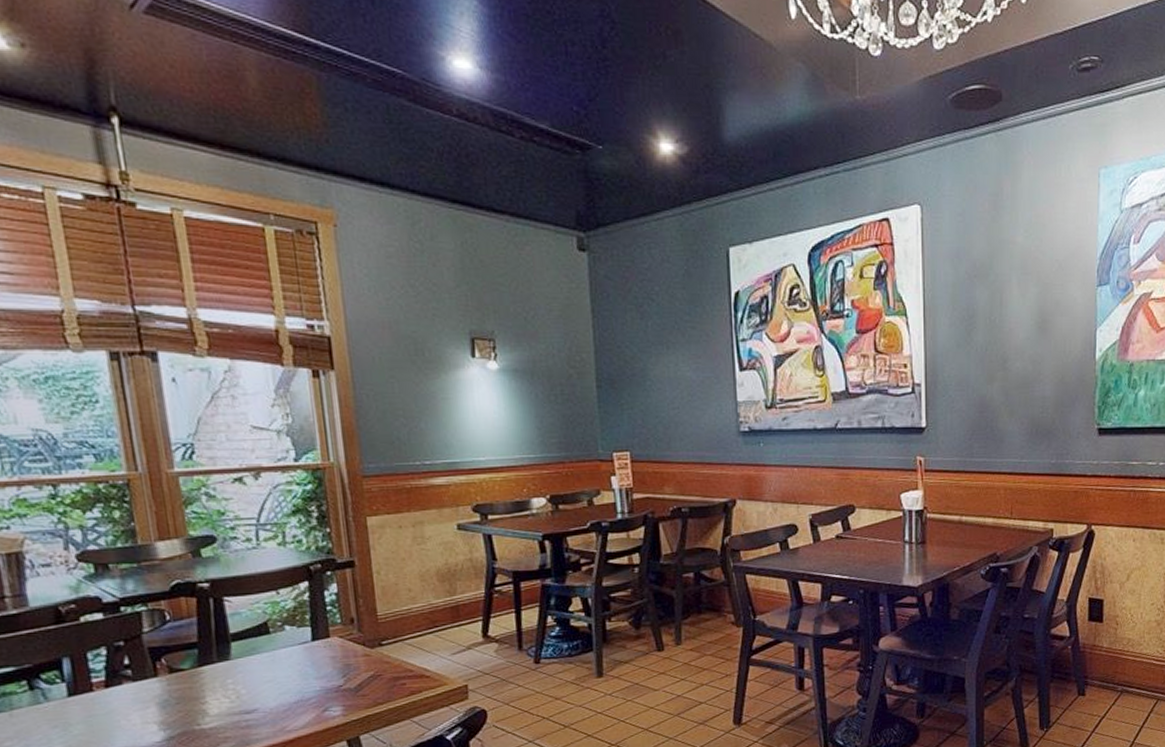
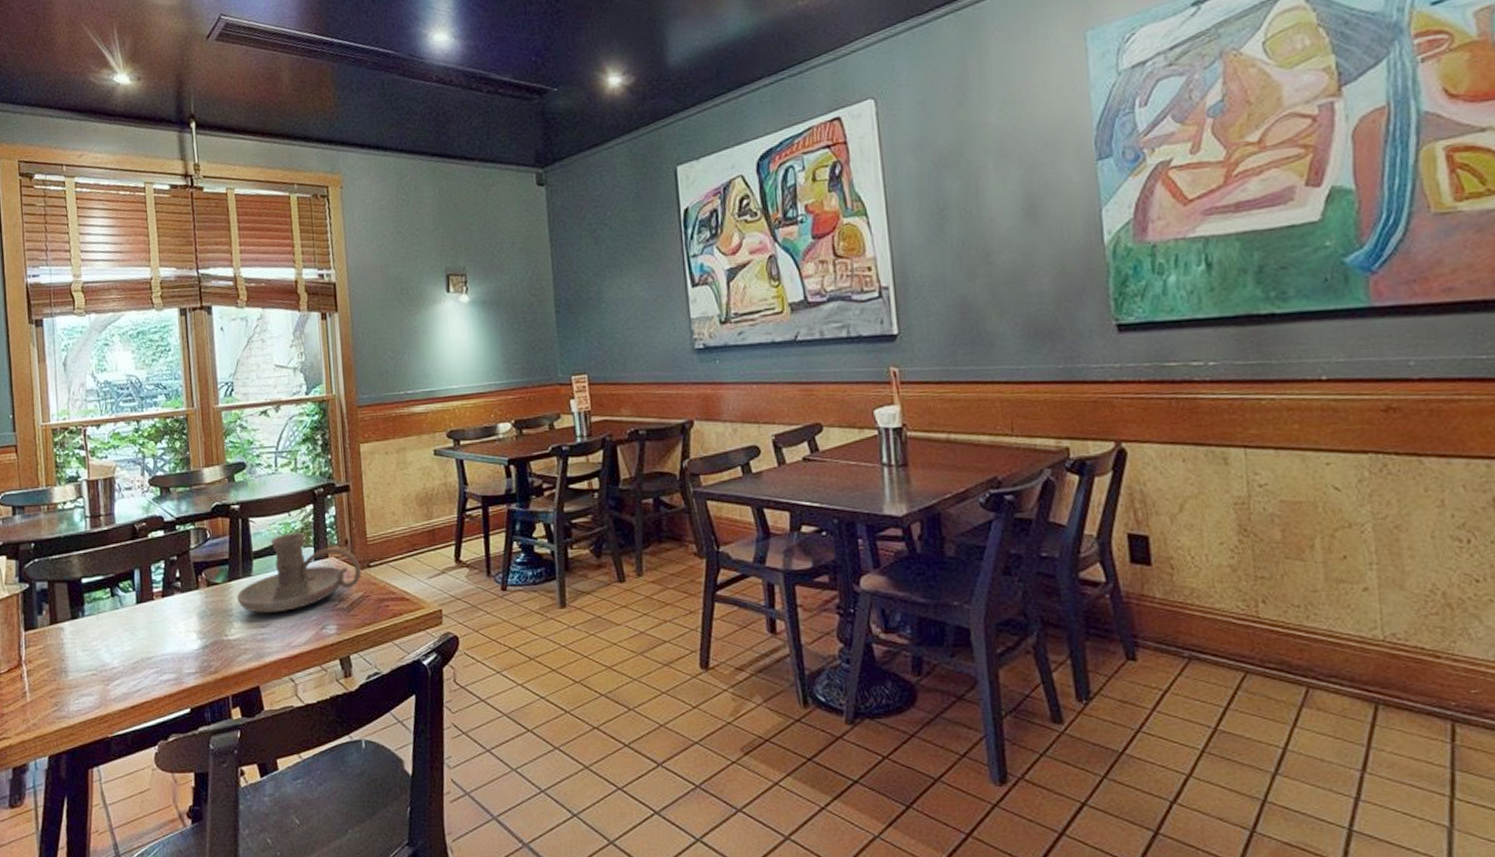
candle holder: none [210,612,371,699] -> present [236,532,361,613]

